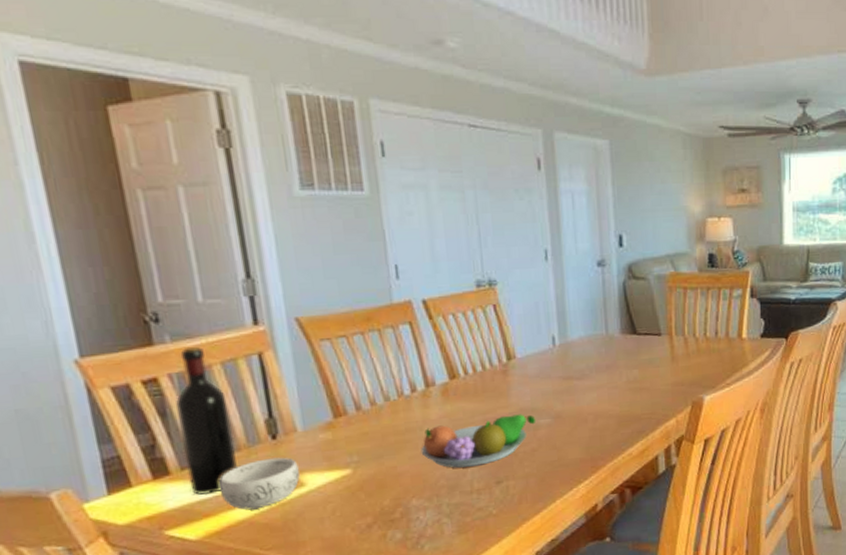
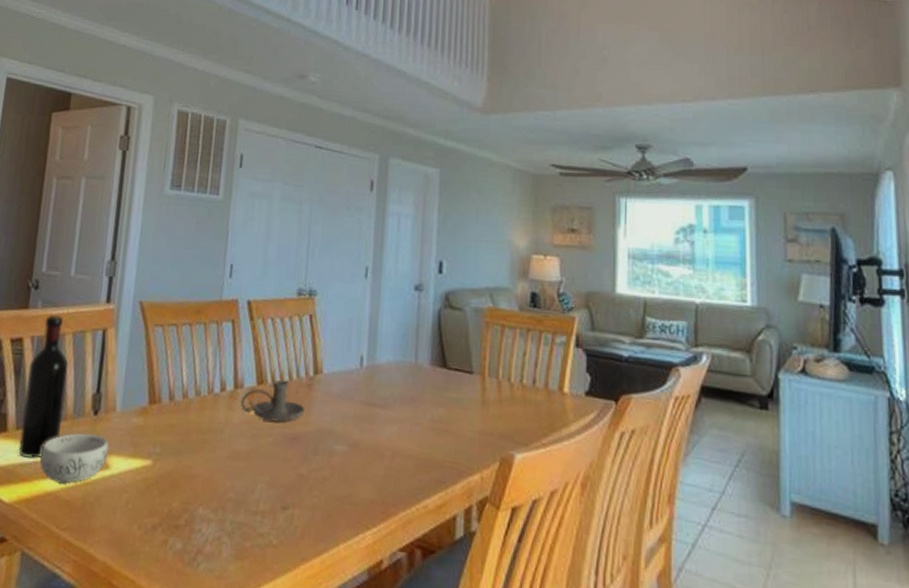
fruit bowl: present [420,414,536,468] -> none [217,431,332,485]
candle holder: none [435,371,503,411] -> present [241,379,304,422]

